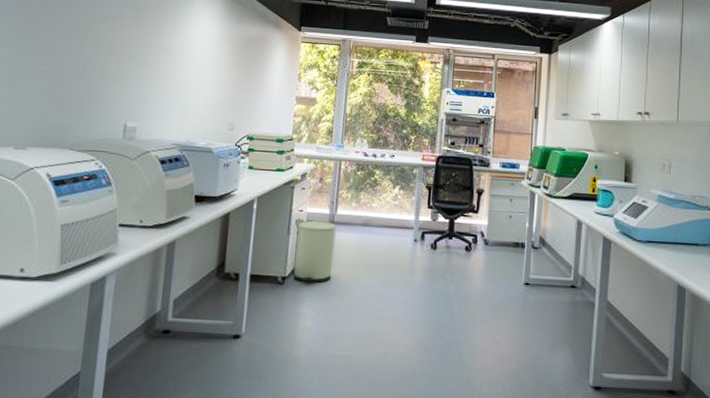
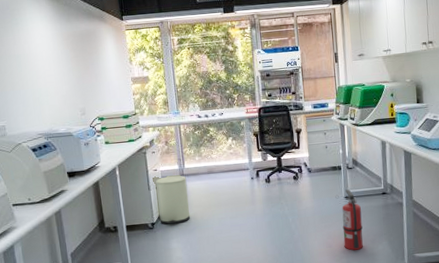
fire extinguisher: none [513,274,542,356] -> present [335,189,363,251]

